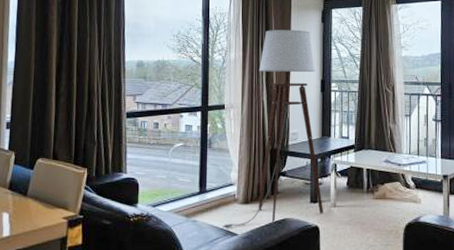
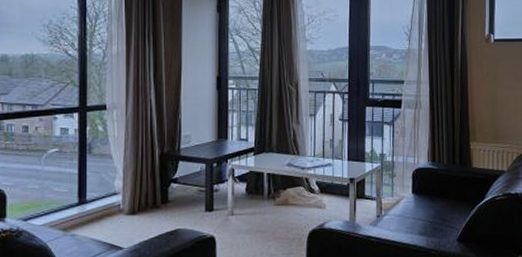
floor lamp: present [221,30,323,228] -> none [105,20,220,242]

